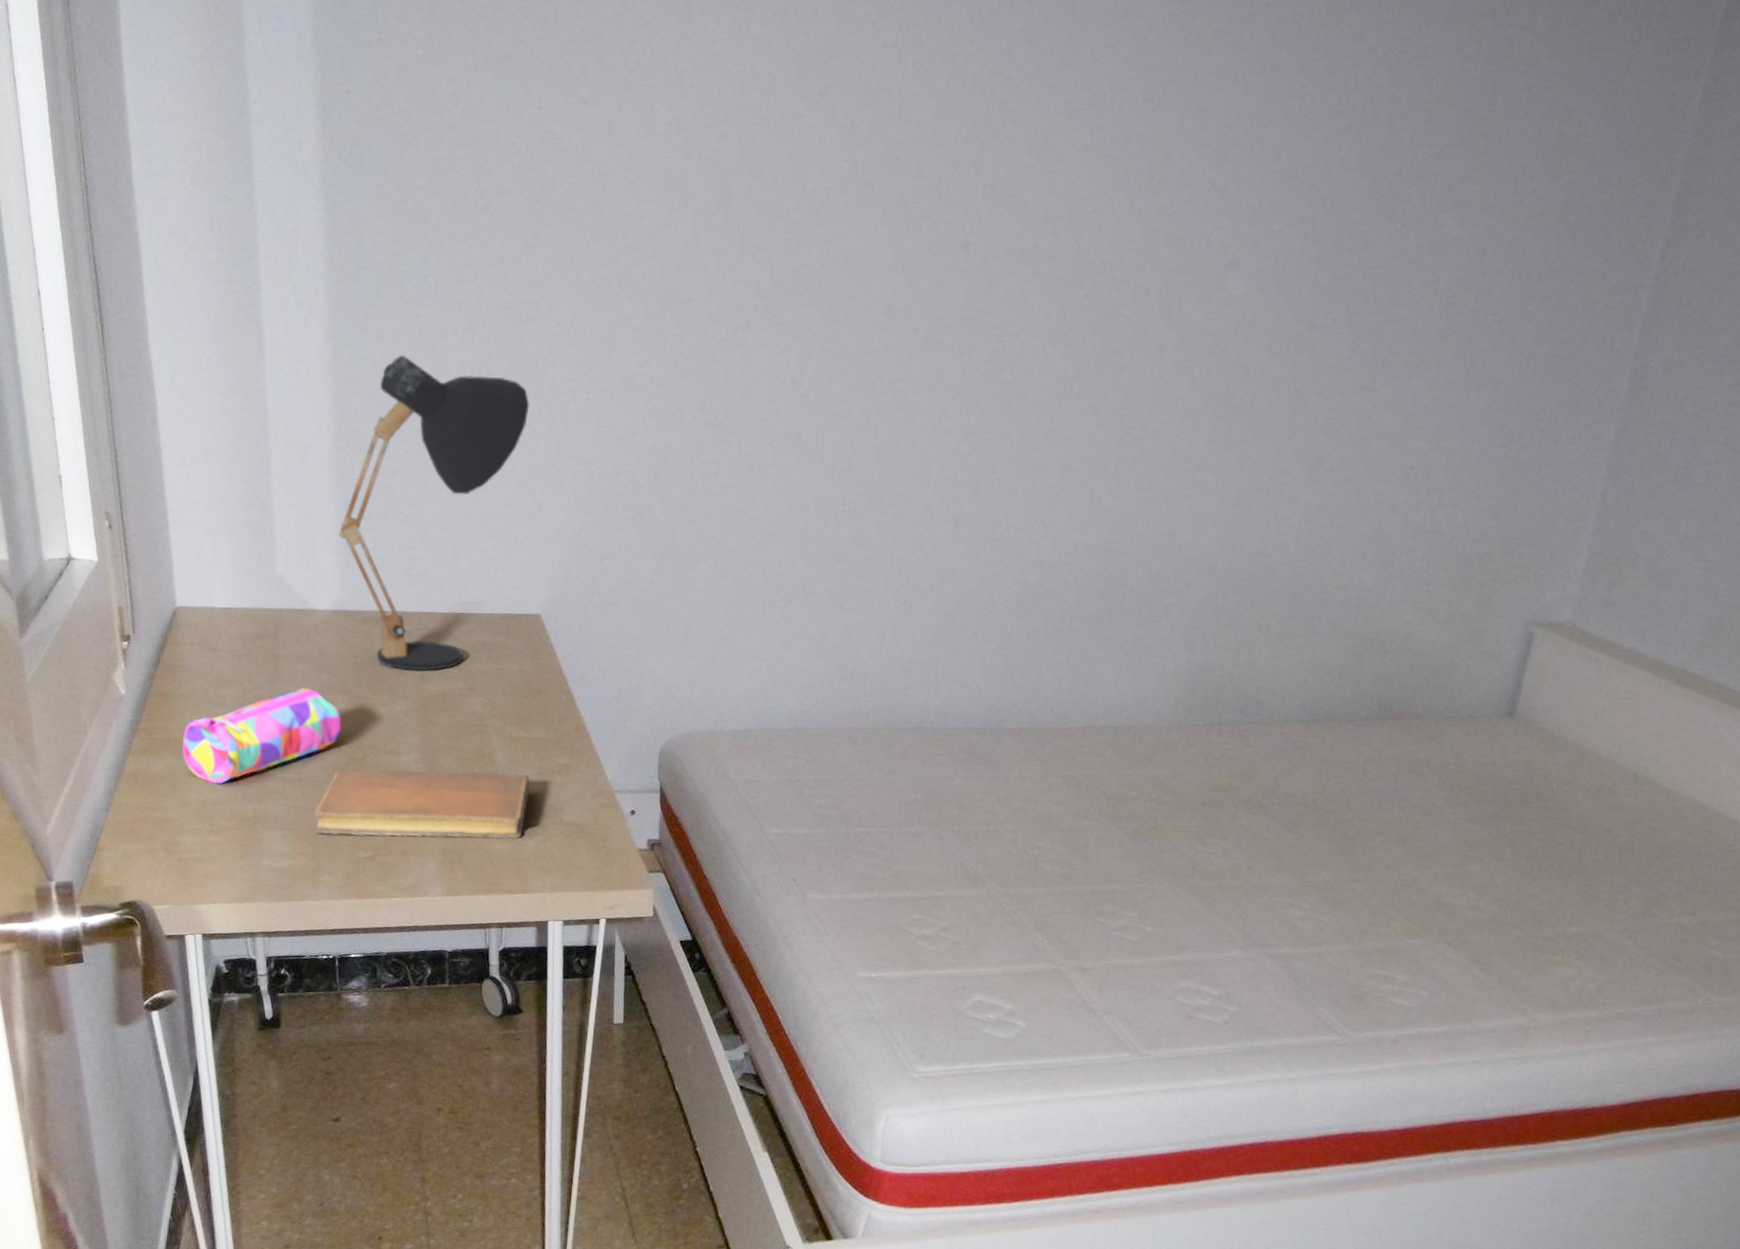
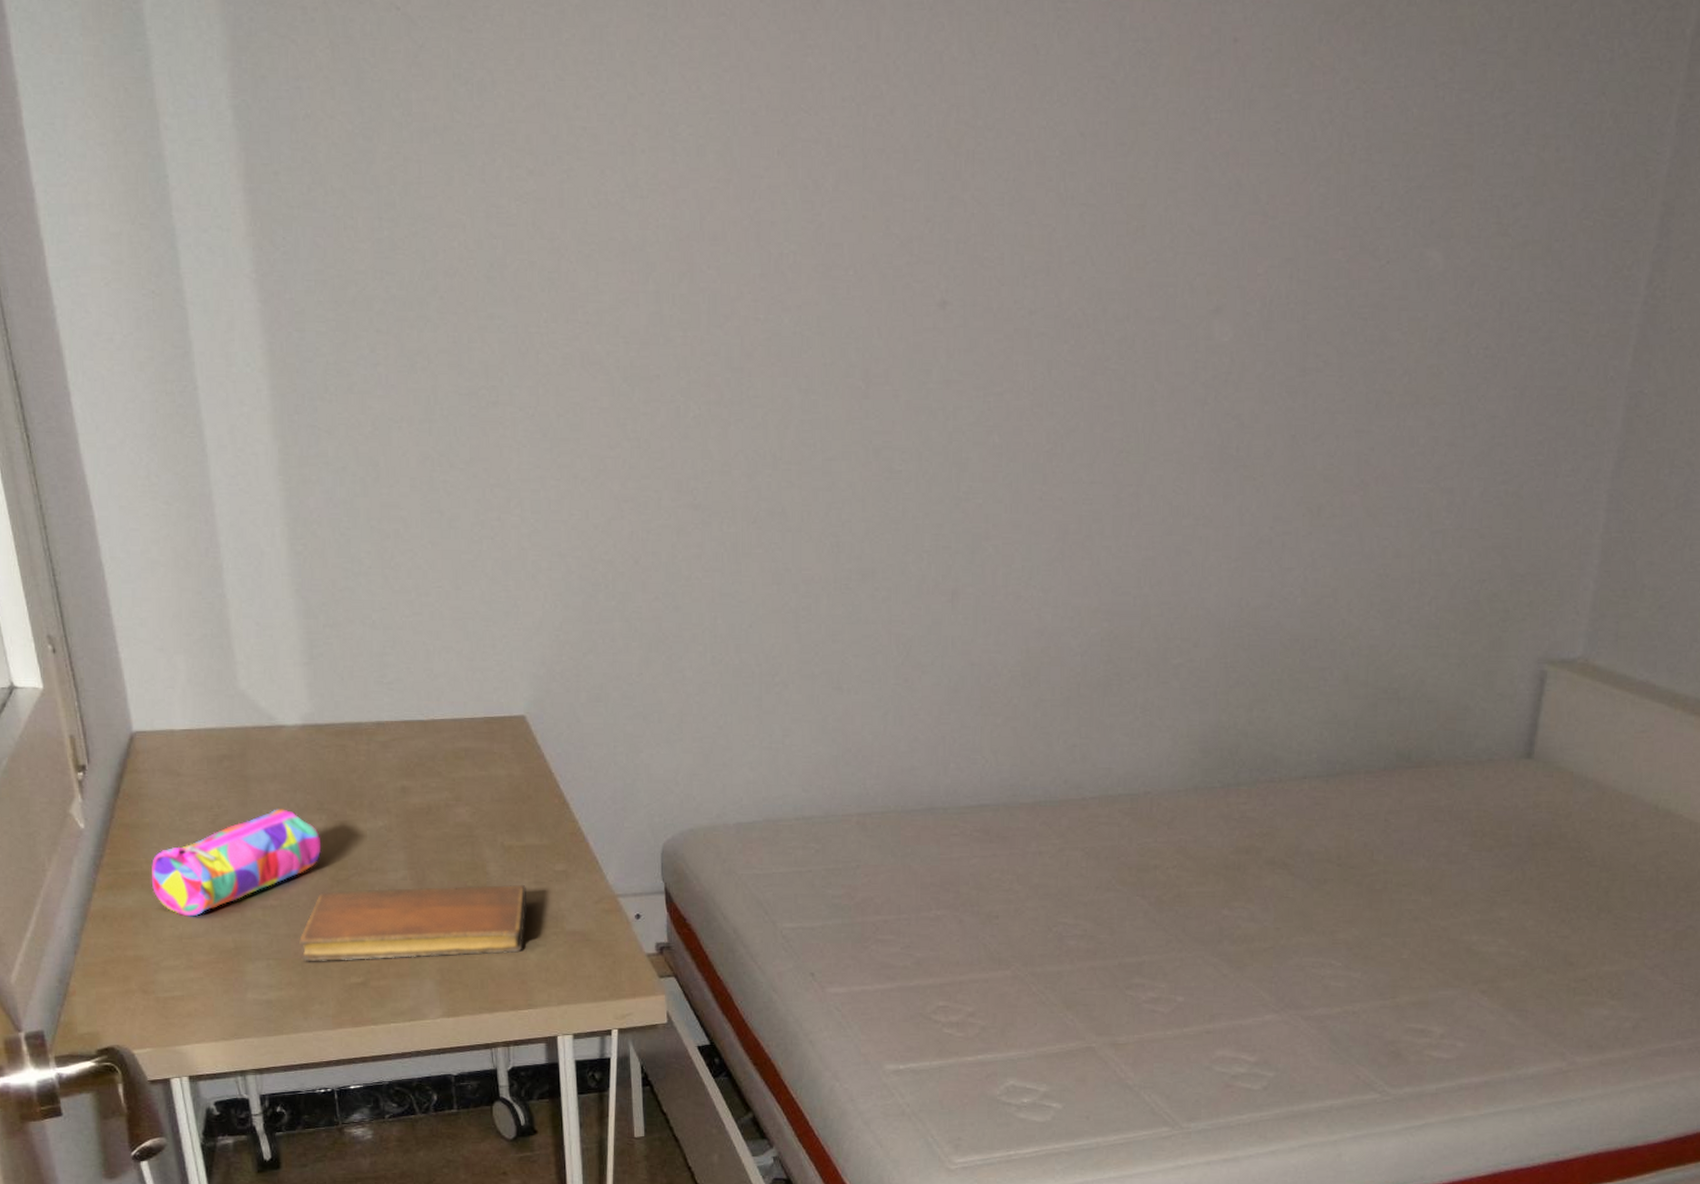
desk lamp: present [338,354,530,671] -> none [302,450,497,784]

